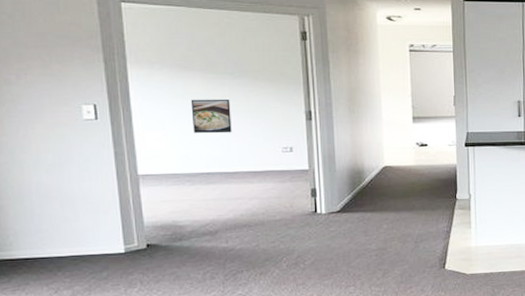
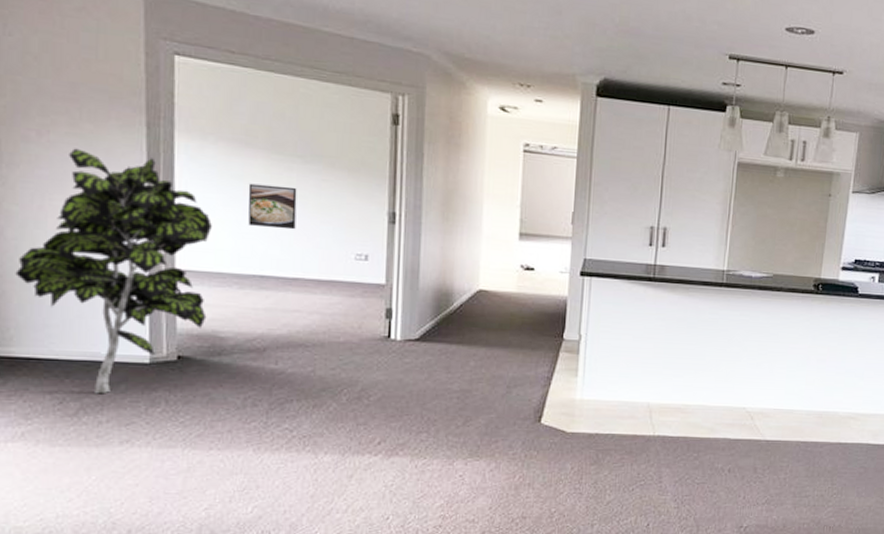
indoor plant: none [9,85,167,282] -> present [15,148,212,394]

